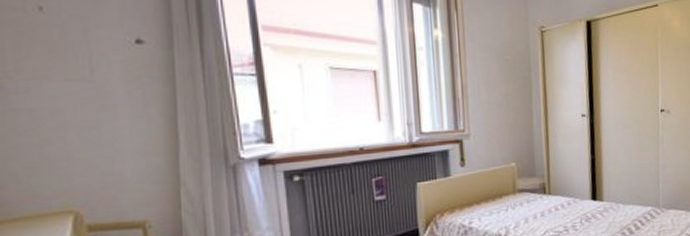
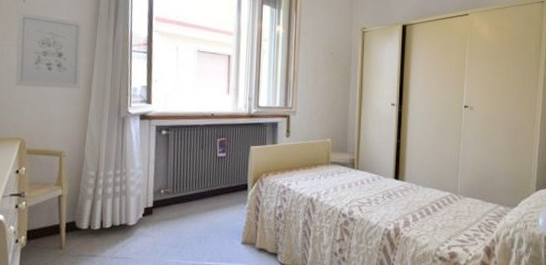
wall art: none [34,27,159,138] -> present [14,12,84,88]

